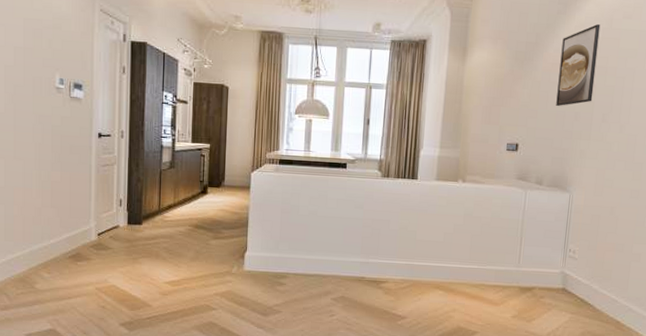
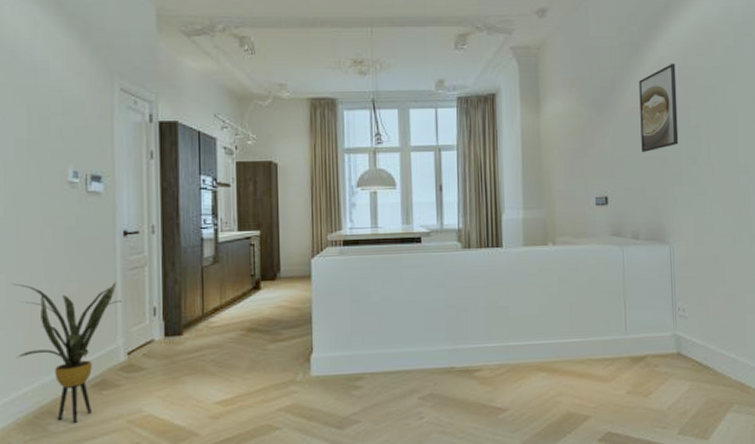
house plant: none [9,168,95,284] -> present [11,282,122,423]

